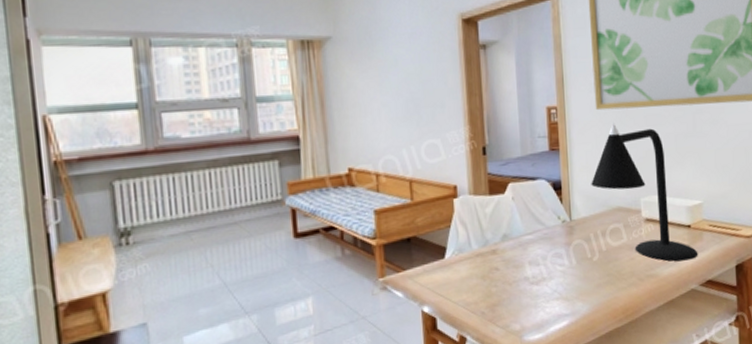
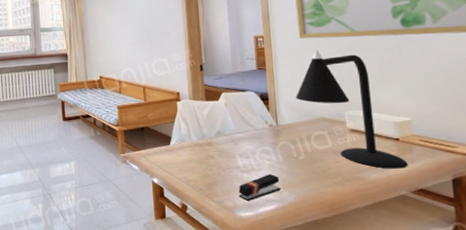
stapler: none [527,282,573,321] -> present [238,173,280,202]

